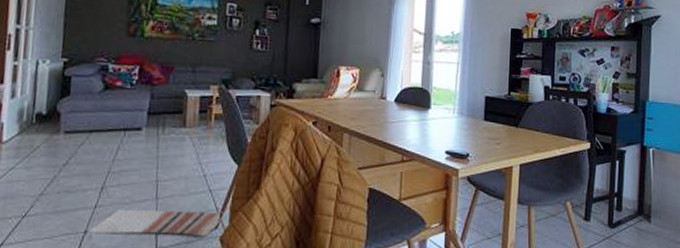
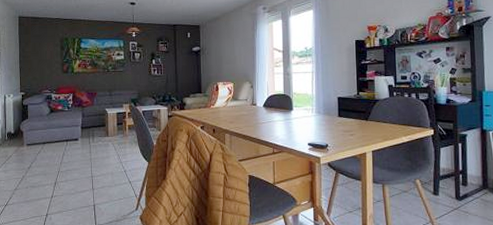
rug: present [88,208,226,237] -> none [48,197,143,216]

